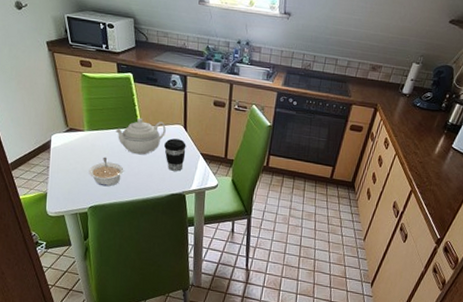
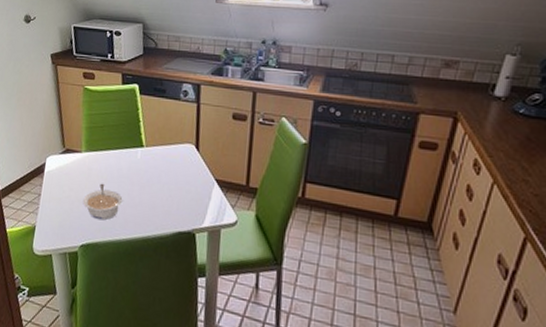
teapot: present [116,117,166,155] -> none [116,135,174,181]
coffee cup: present [164,138,186,171] -> none [171,160,198,203]

